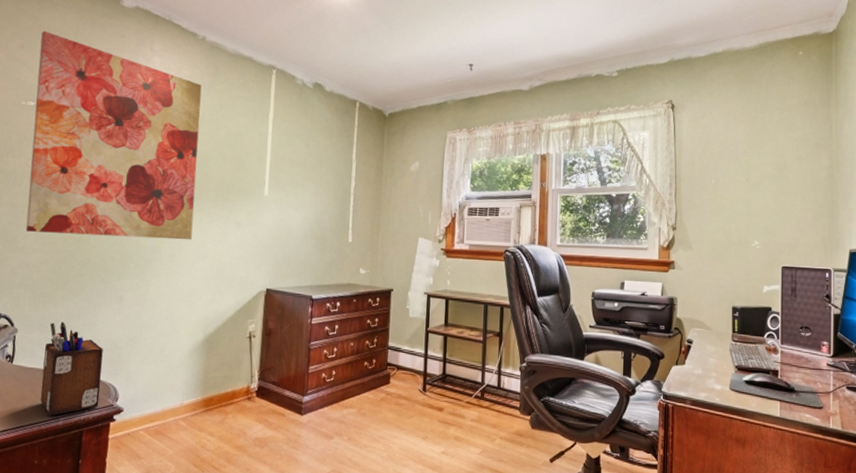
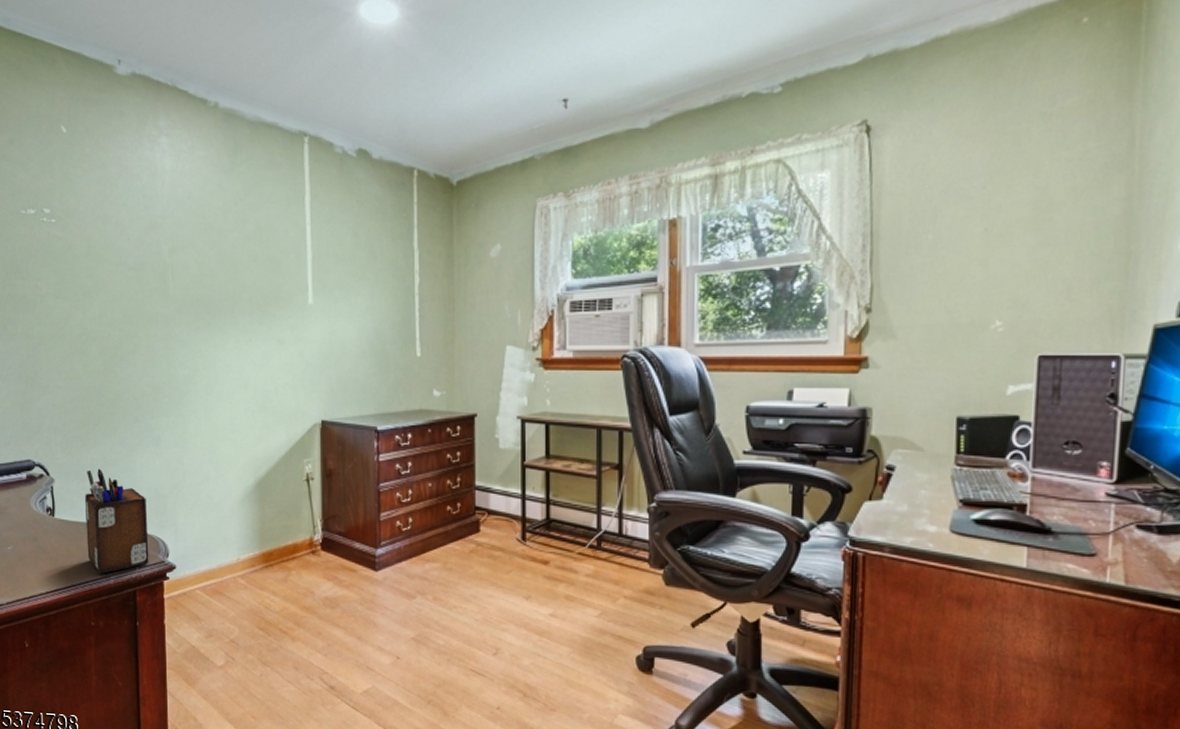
wall art: present [25,30,202,240] -> none [30,118,229,366]

